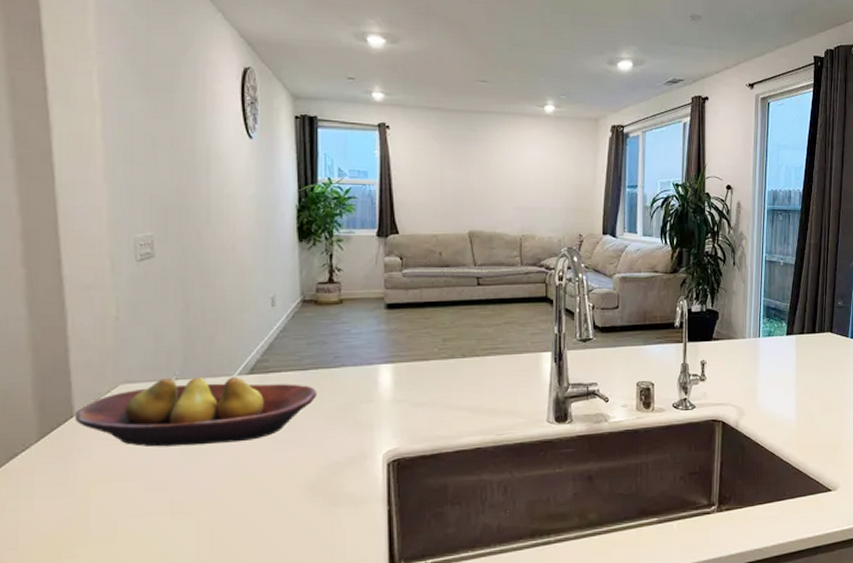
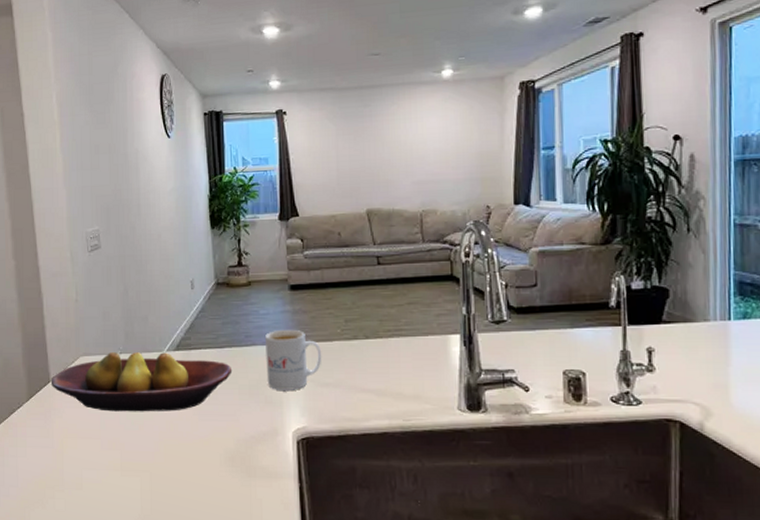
mug: none [357,349,418,412] -> present [265,329,322,390]

